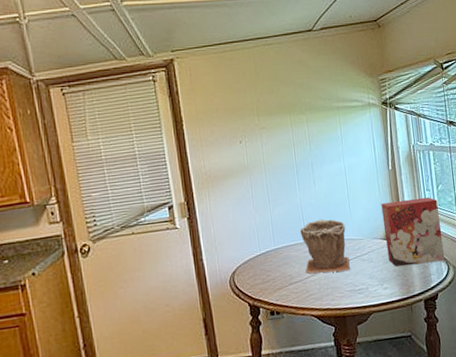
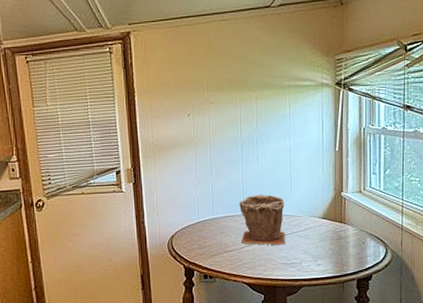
cereal box: present [381,197,445,267] -> none [323,180,384,246]

